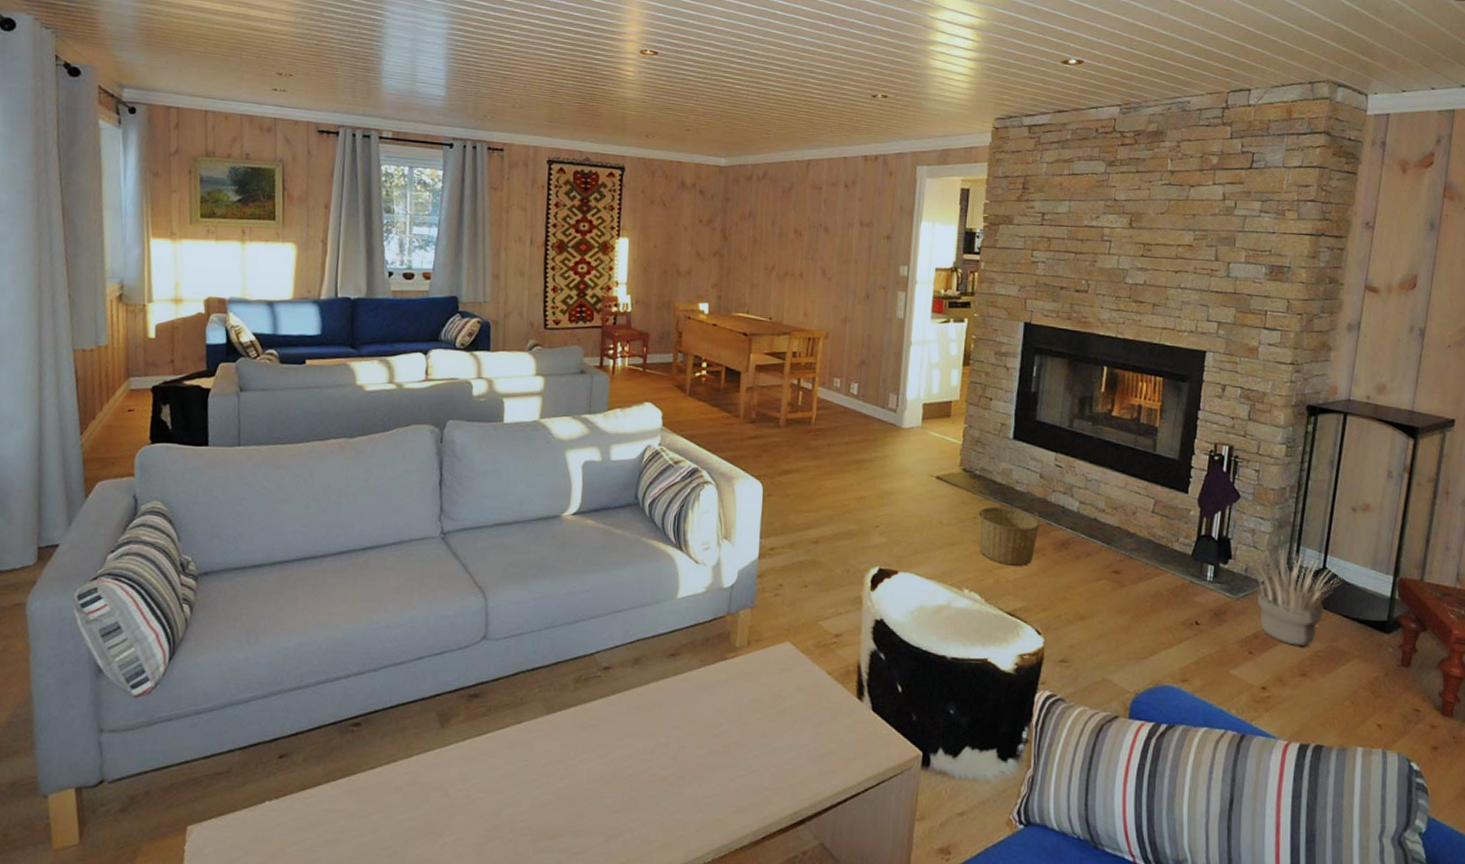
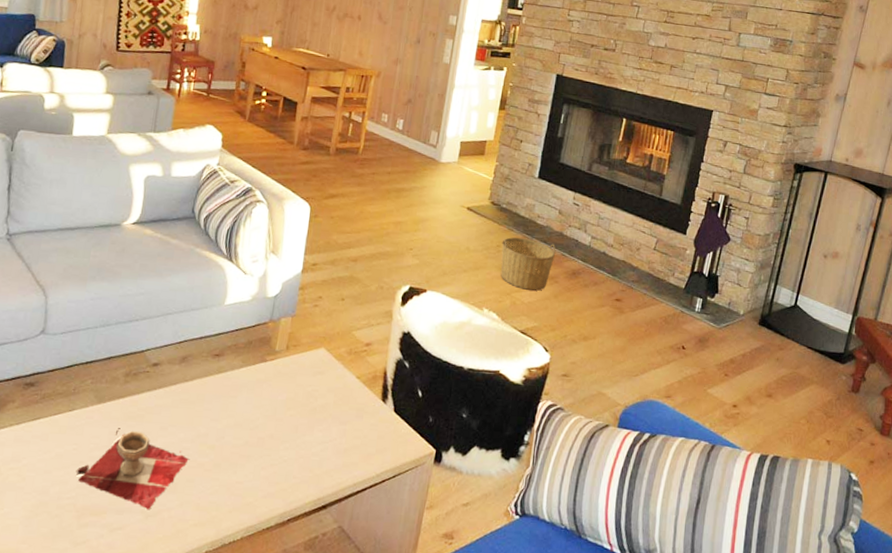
decorative bowl: none [528,740,649,832] -> present [75,428,189,510]
potted plant: present [1242,546,1343,646] -> none [727,284,811,371]

